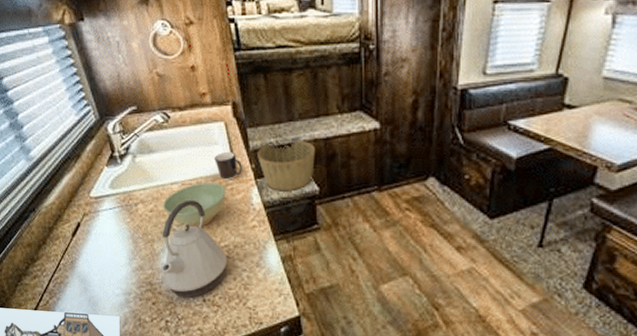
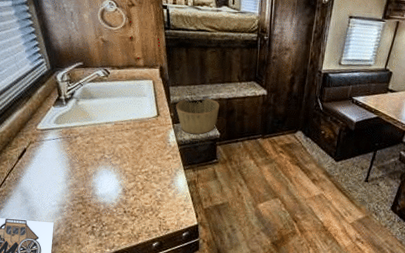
kettle: present [161,199,228,299] -> none [92,136,146,210]
bowl: present [163,182,226,227] -> none [98,124,149,157]
mug: present [215,151,242,180] -> none [142,102,164,124]

